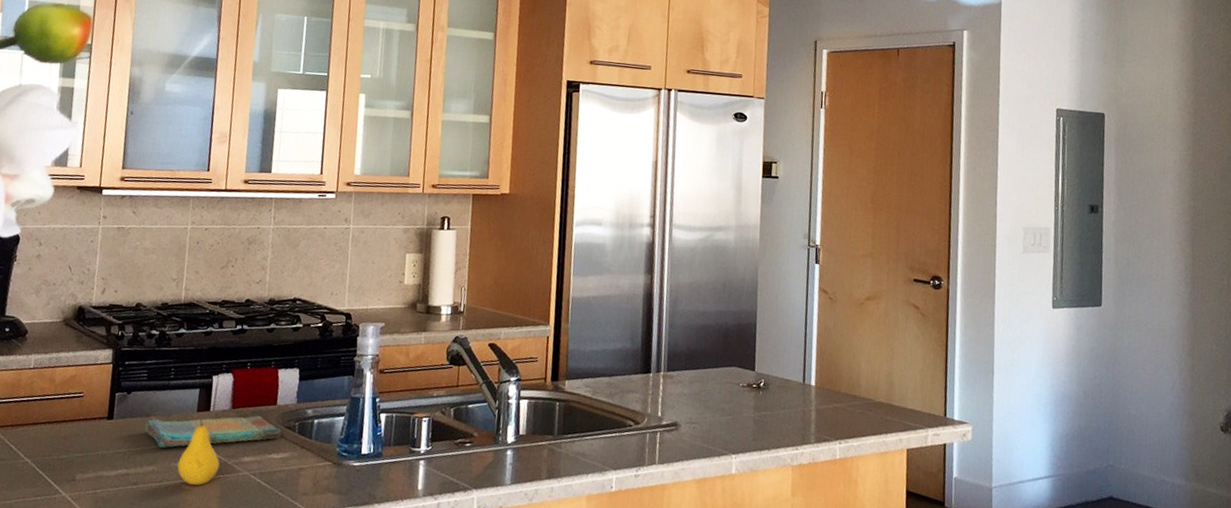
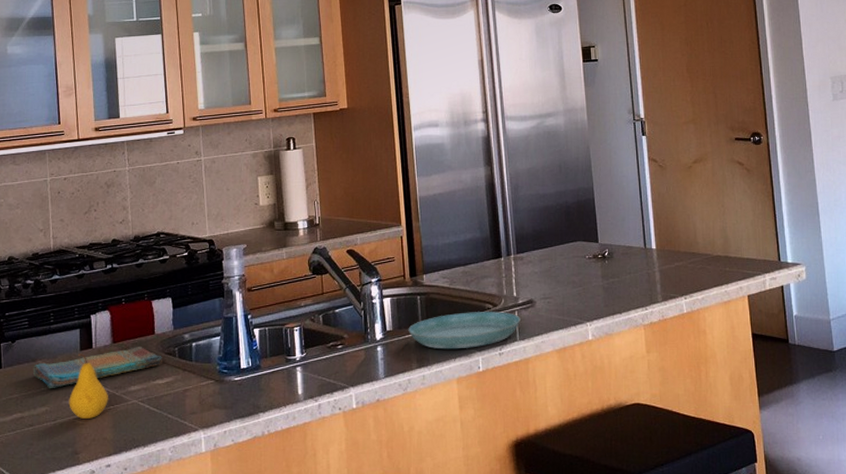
saucer: none [542,426,663,465] -> present [408,311,521,350]

